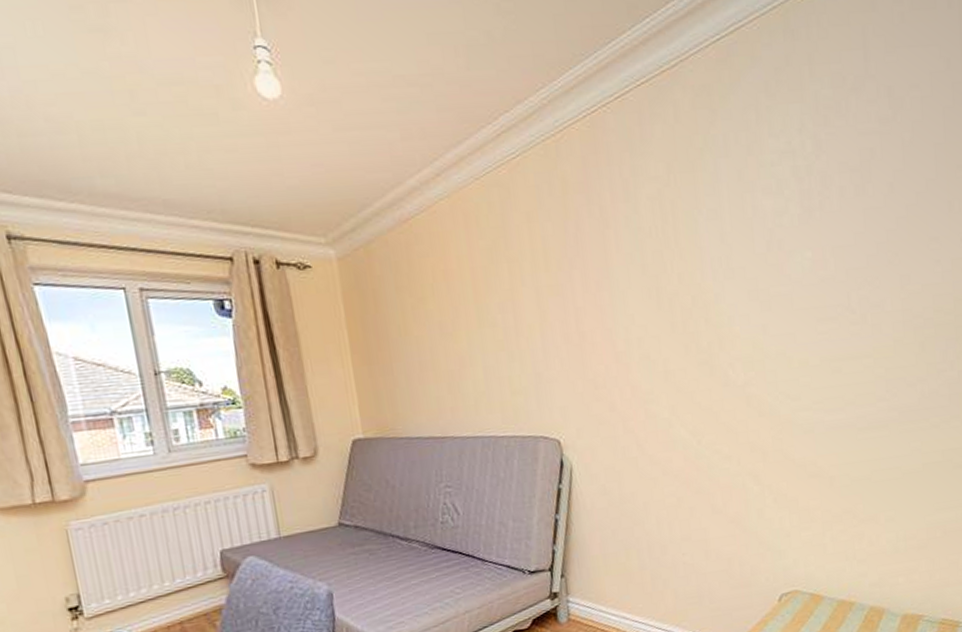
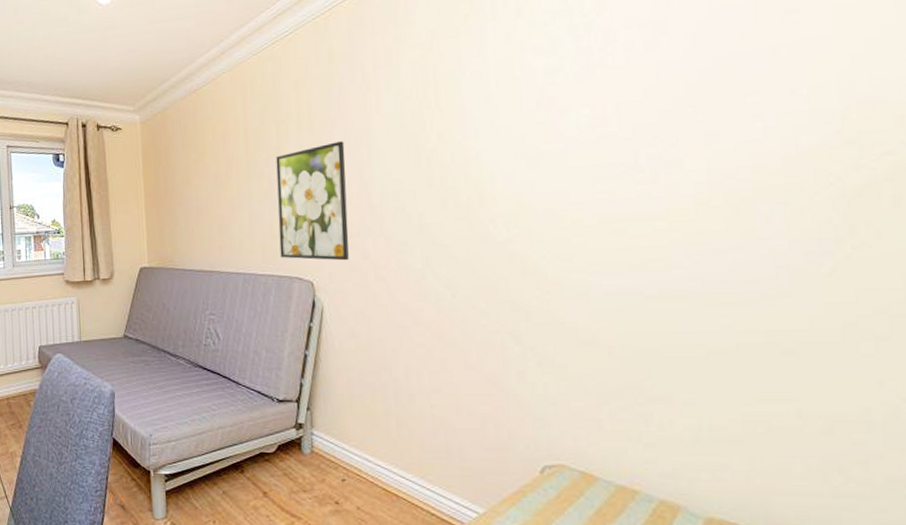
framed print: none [510,283,596,417] -> present [276,141,349,261]

